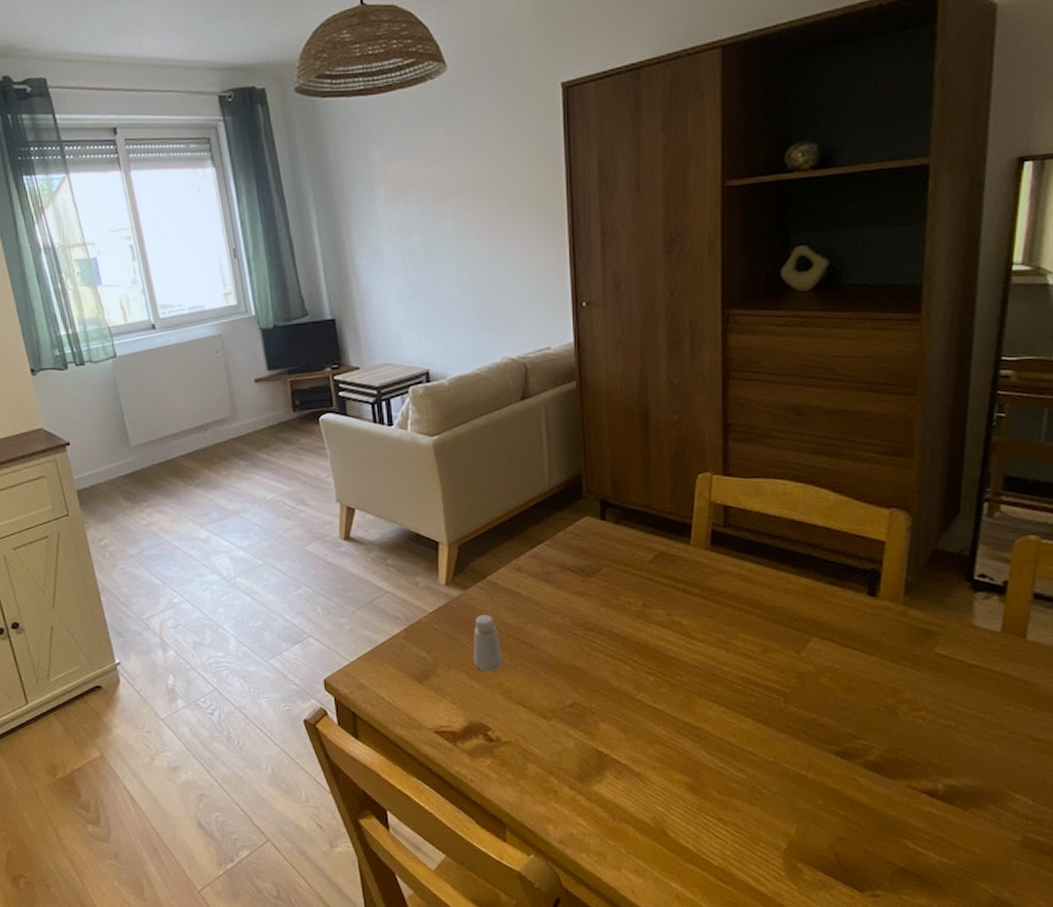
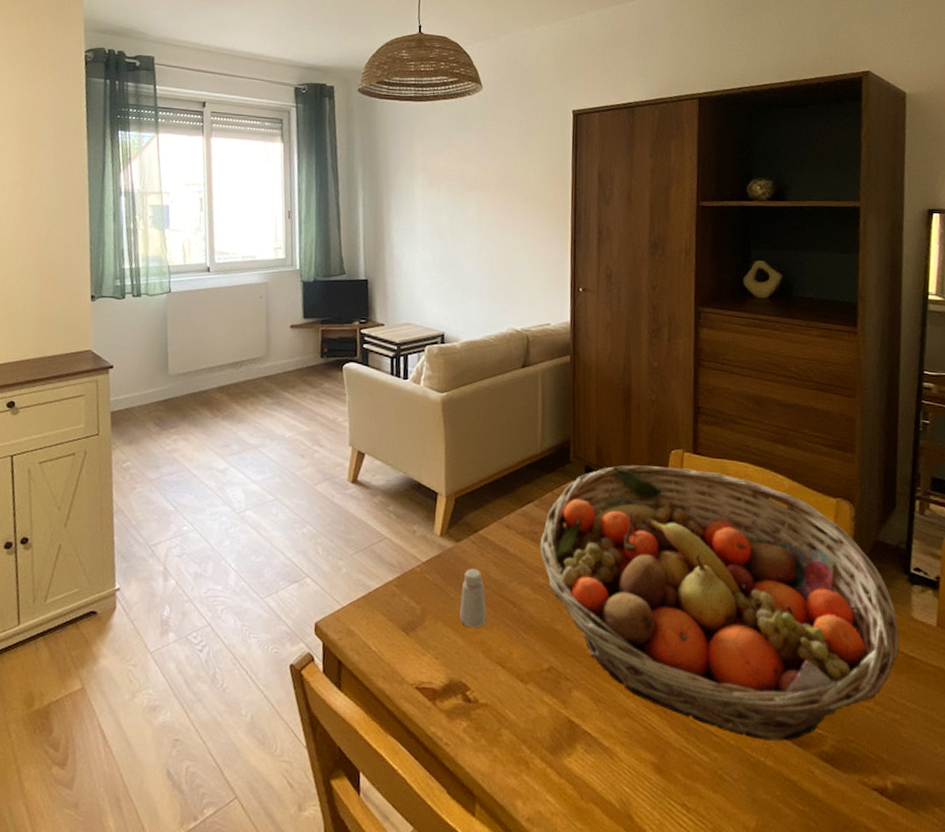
fruit basket: none [554,492,958,755] -> present [539,465,900,741]

